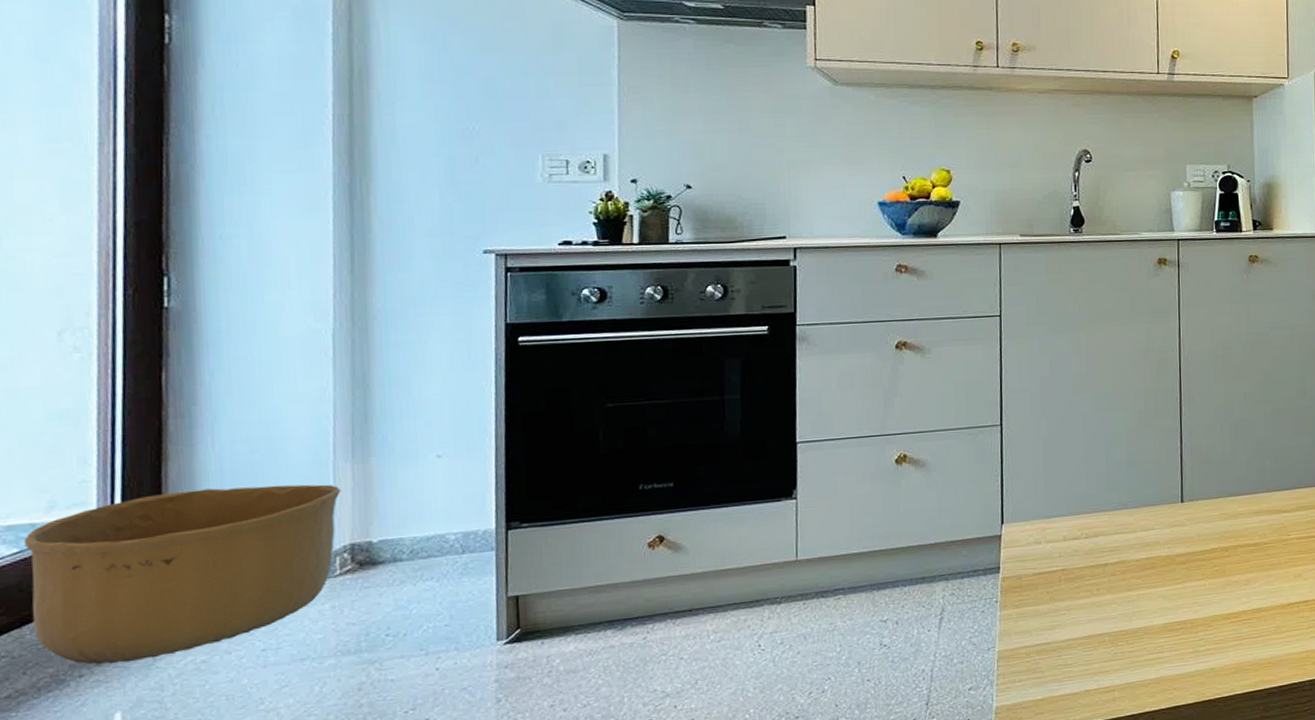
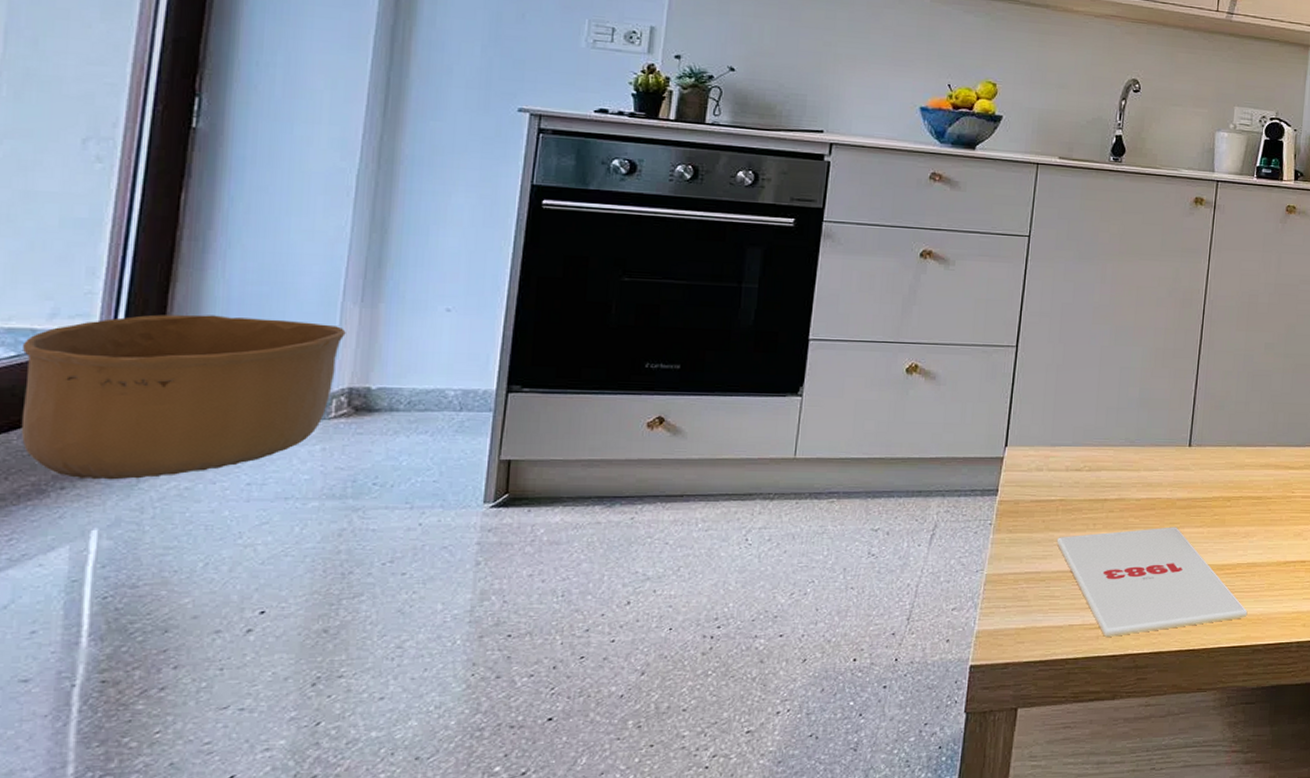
magazine: none [1063,582,1258,698] -> present [1056,527,1248,637]

